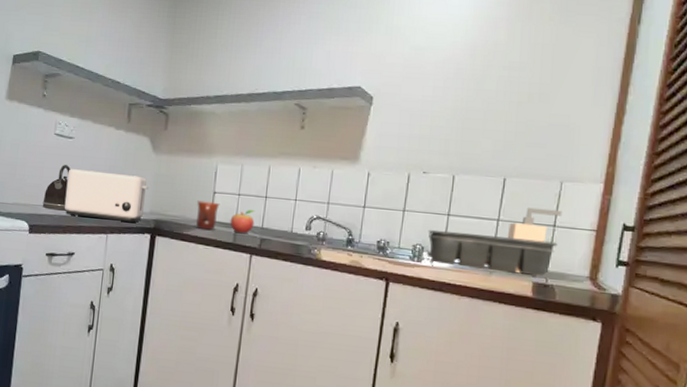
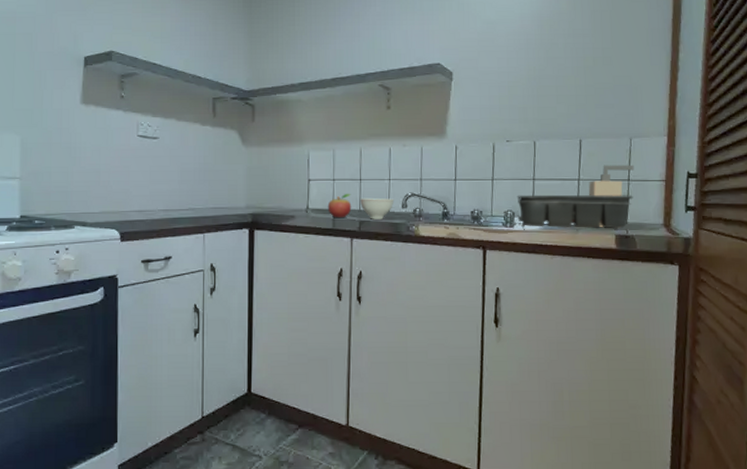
kettle: present [42,165,71,211] -> none [132,167,158,214]
toaster: present [64,169,149,223] -> none [155,170,243,220]
mug: present [195,200,220,230] -> none [293,189,316,219]
bowl: none [262,215,299,239] -> present [359,197,395,219]

